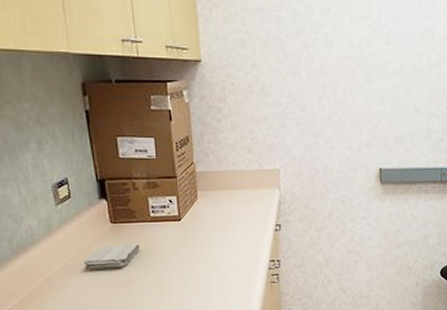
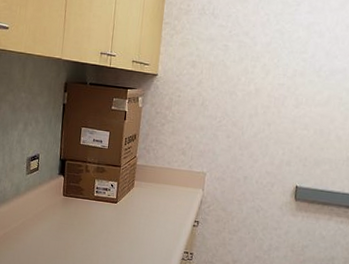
washcloth: present [83,244,140,270] -> none [36,213,81,234]

